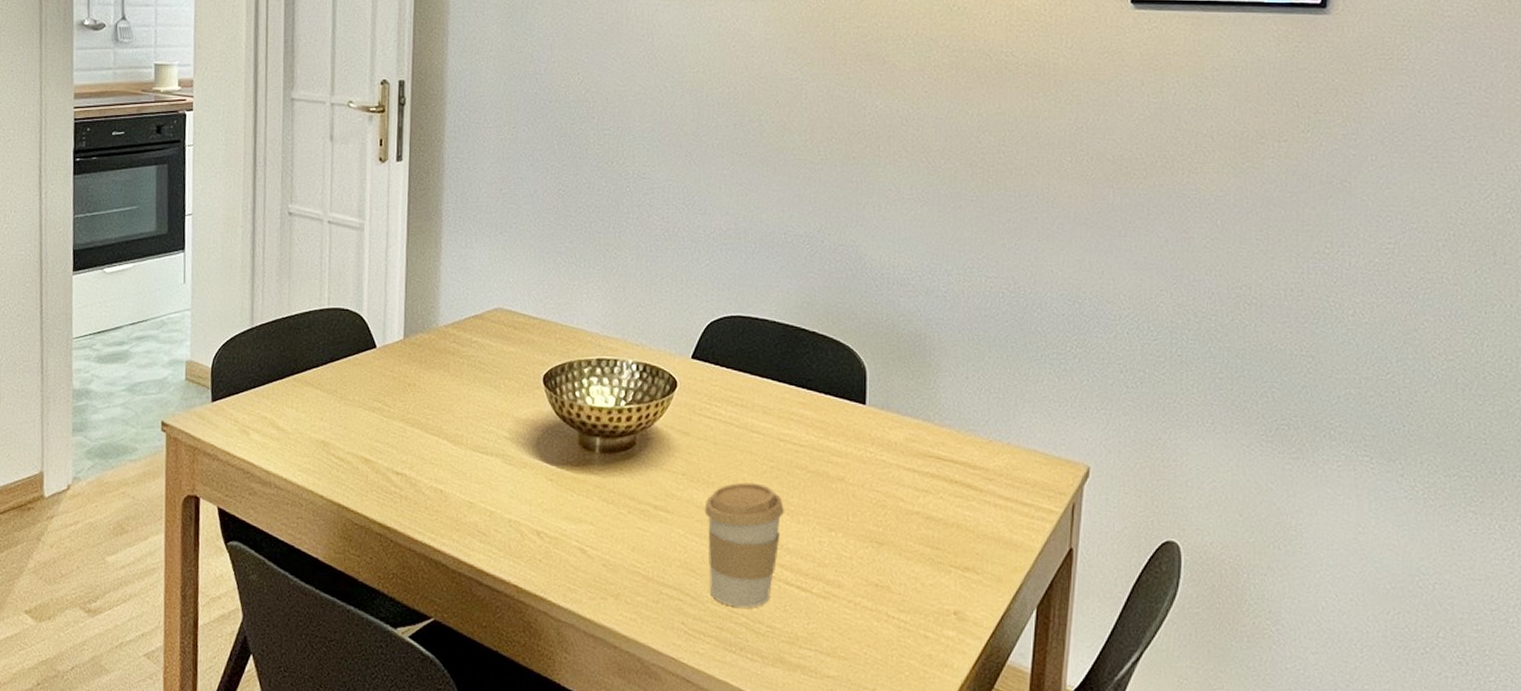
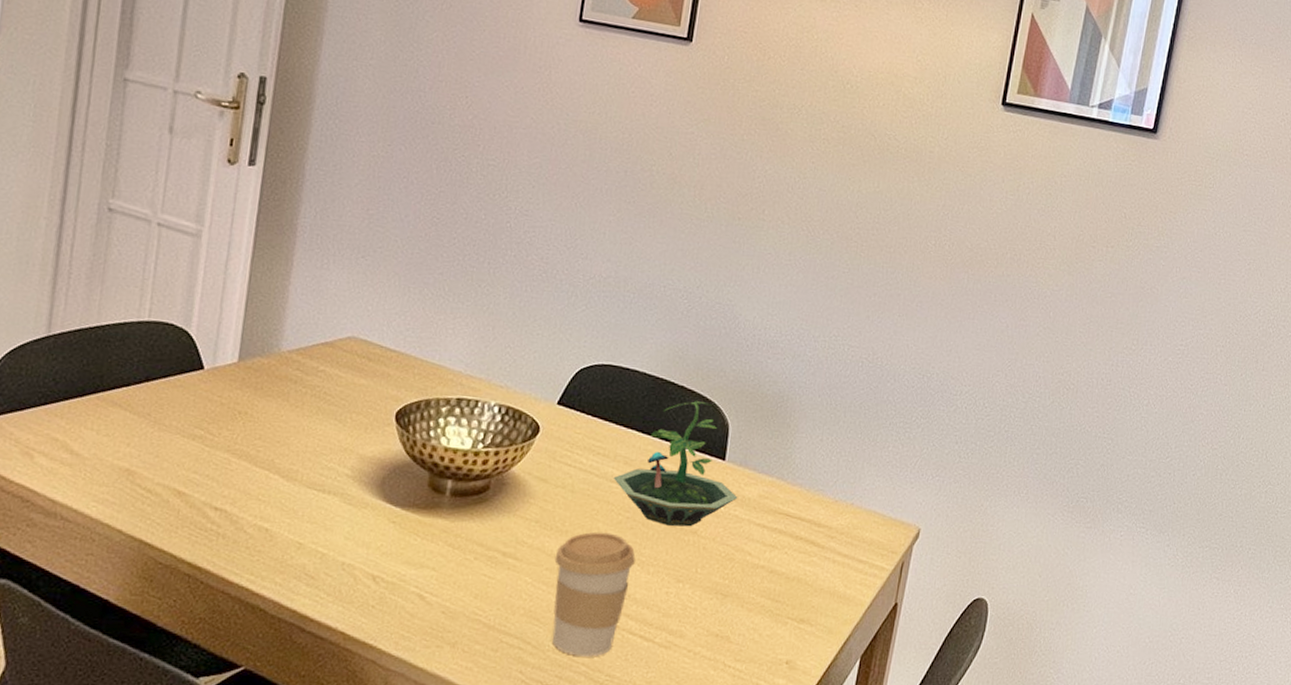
terrarium: none [753,345,884,474] -> present [613,400,738,527]

